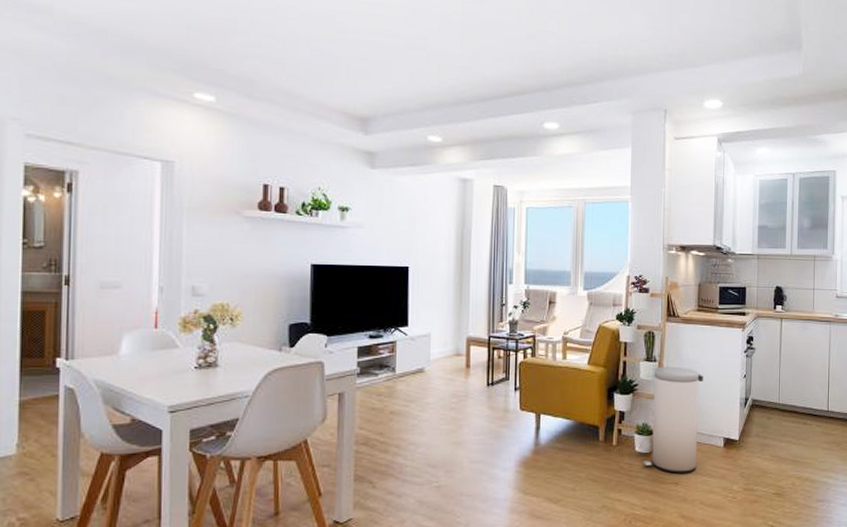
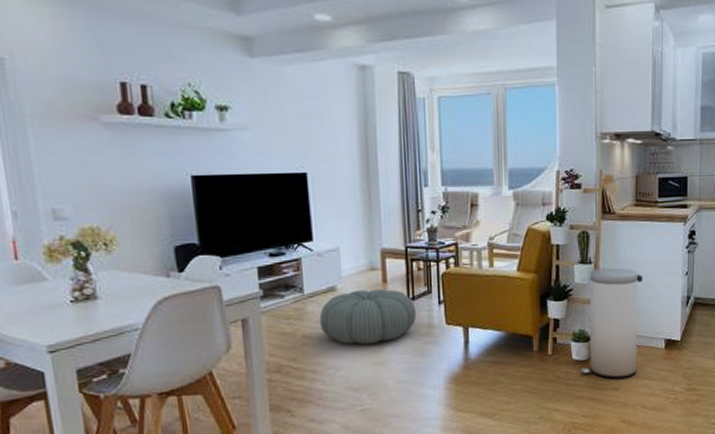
pouf: none [407,373,494,425] -> present [319,288,417,345]

